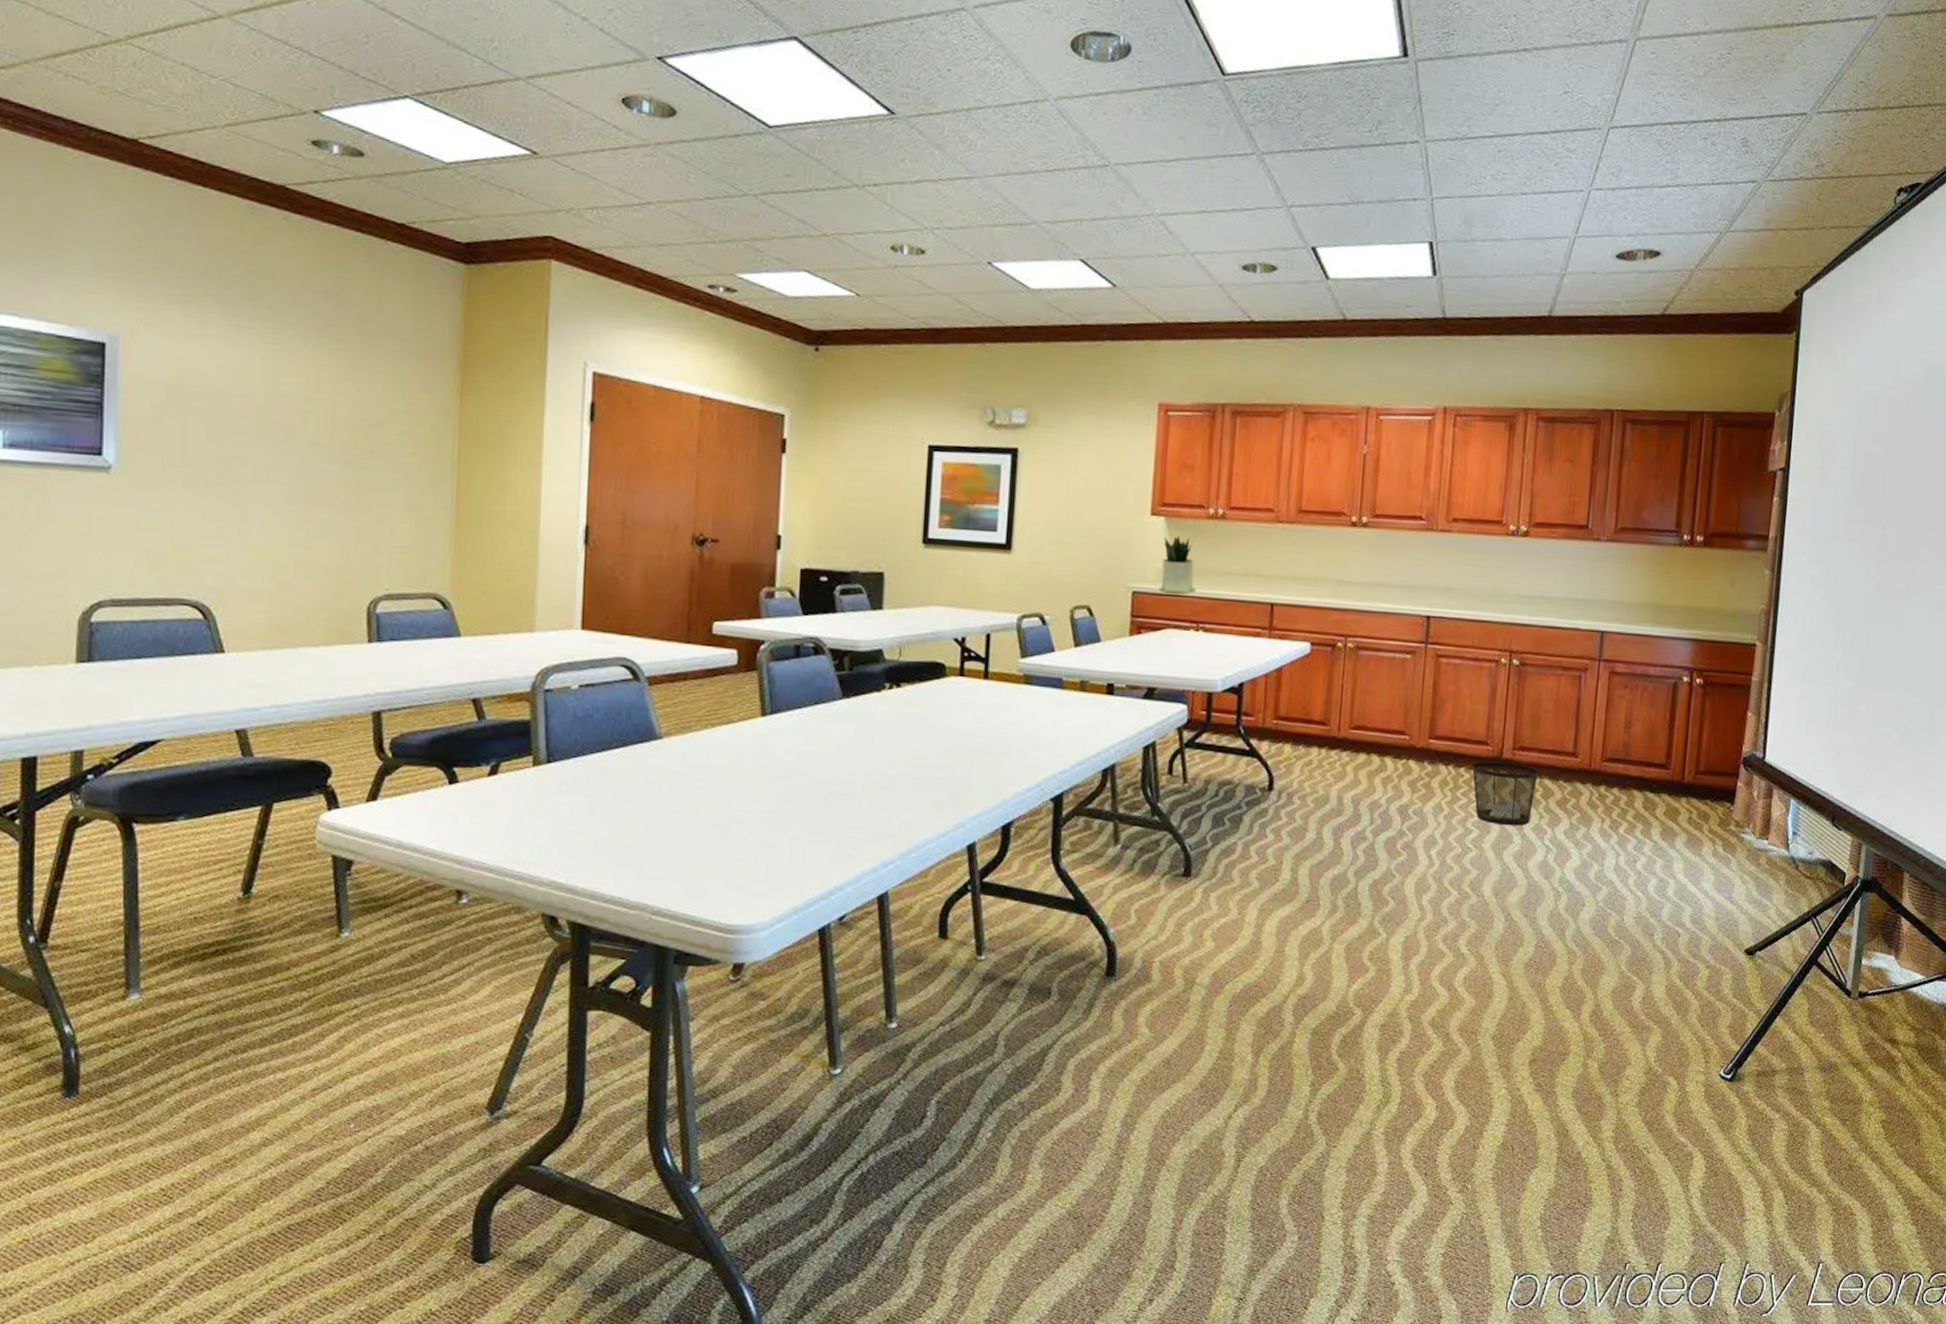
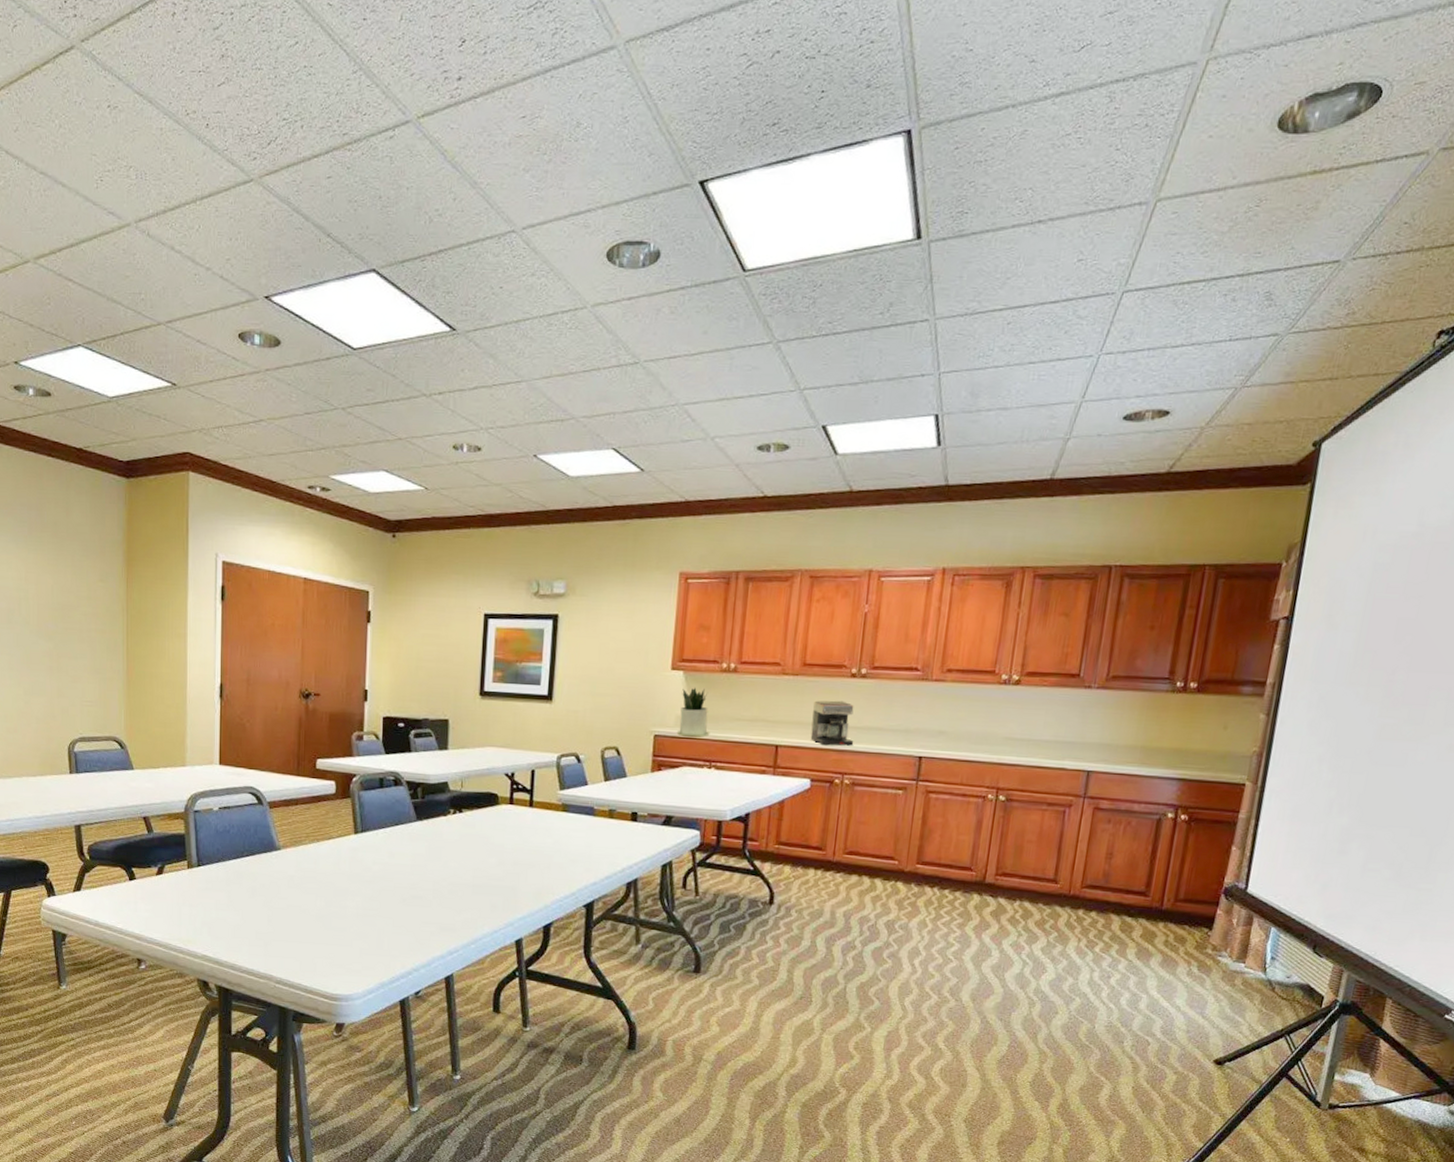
coffee maker: none [1309,552,1357,605] -> present [810,700,854,747]
waste bin: present [1471,761,1540,826] -> none [955,885,1020,942]

